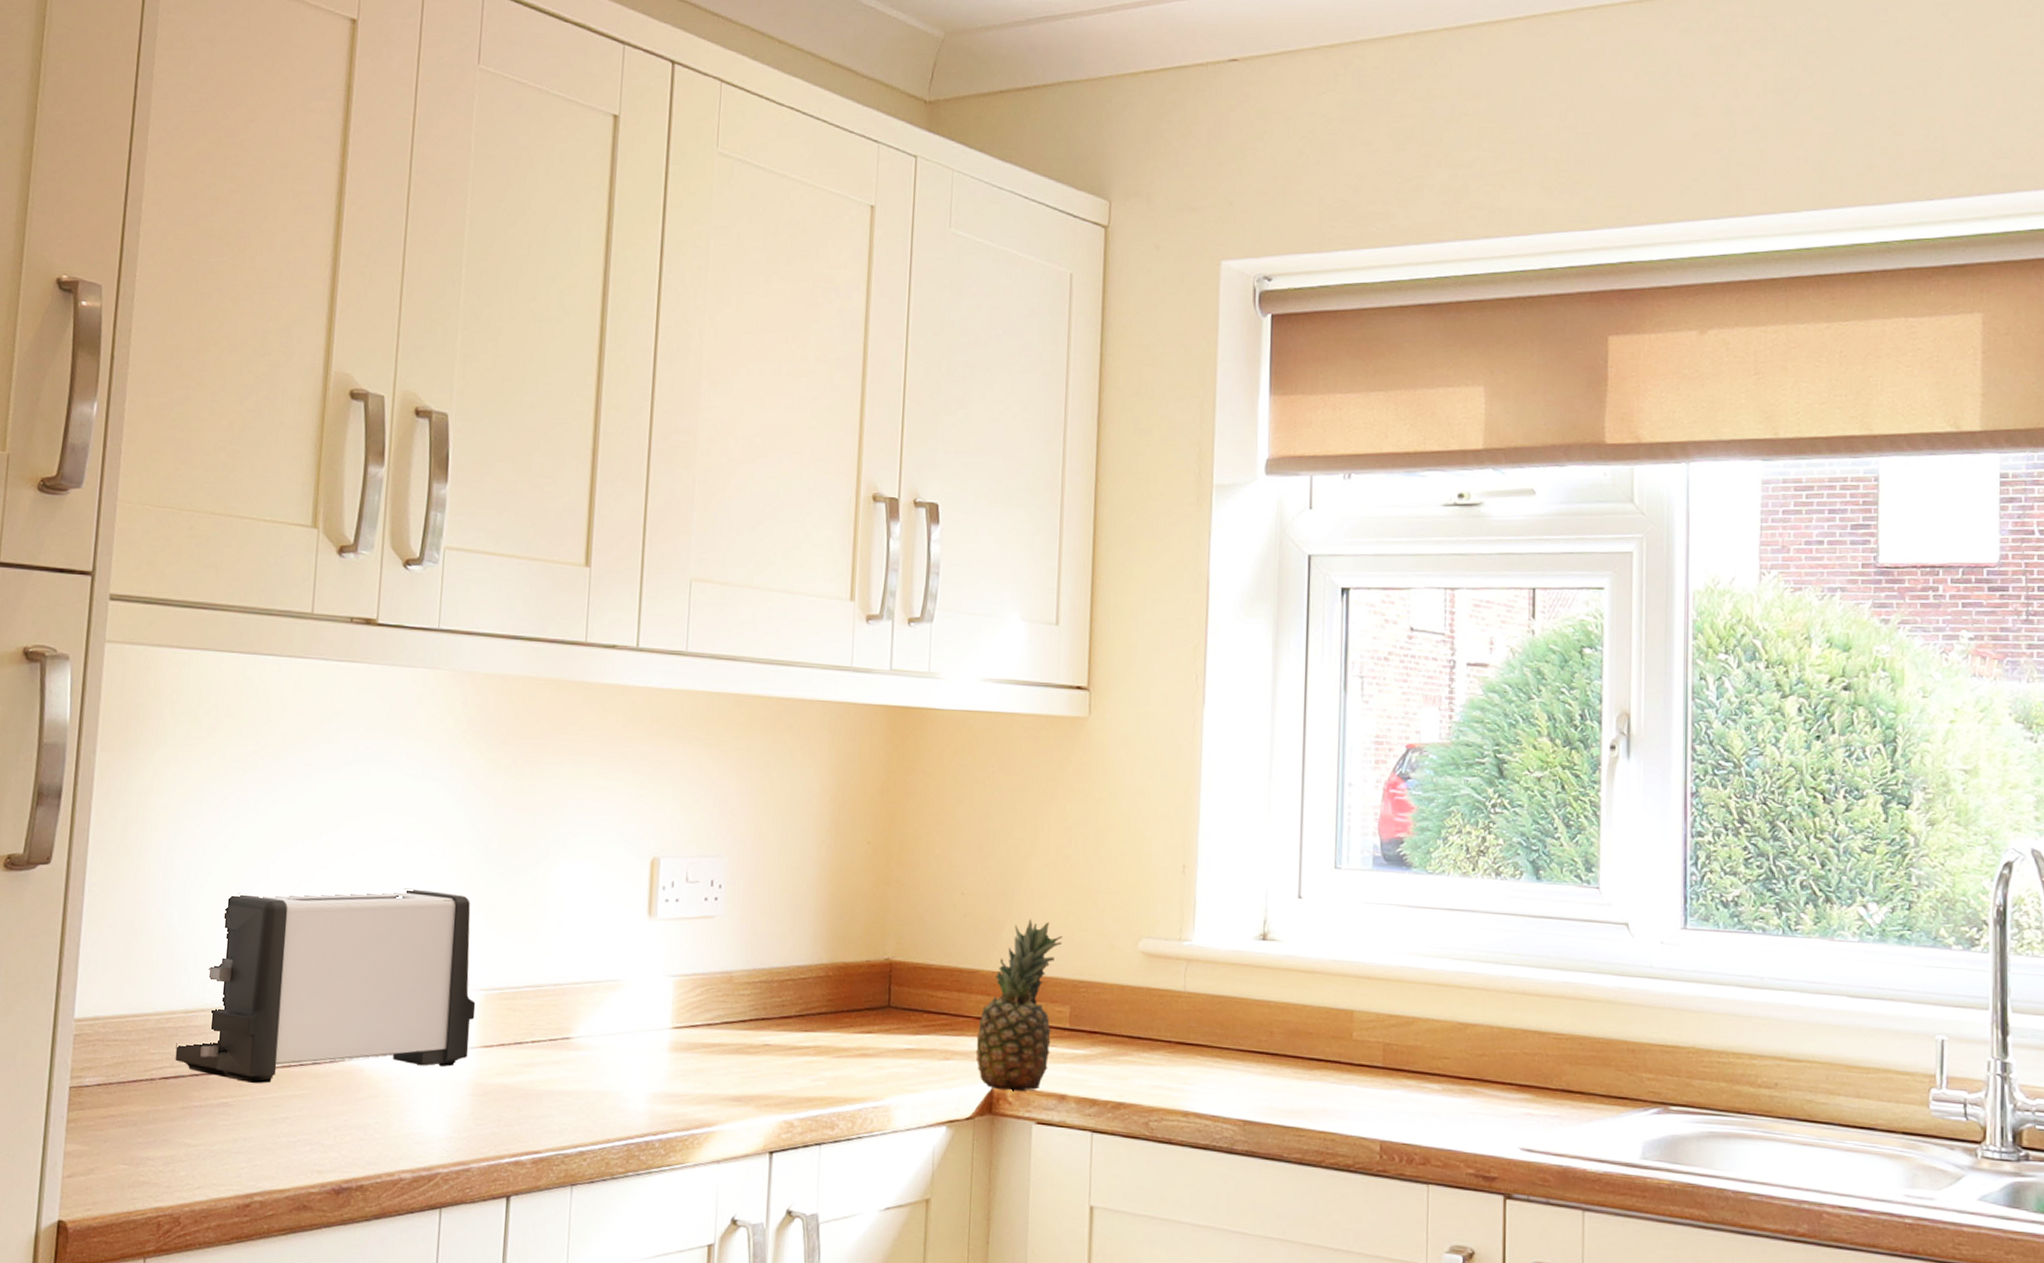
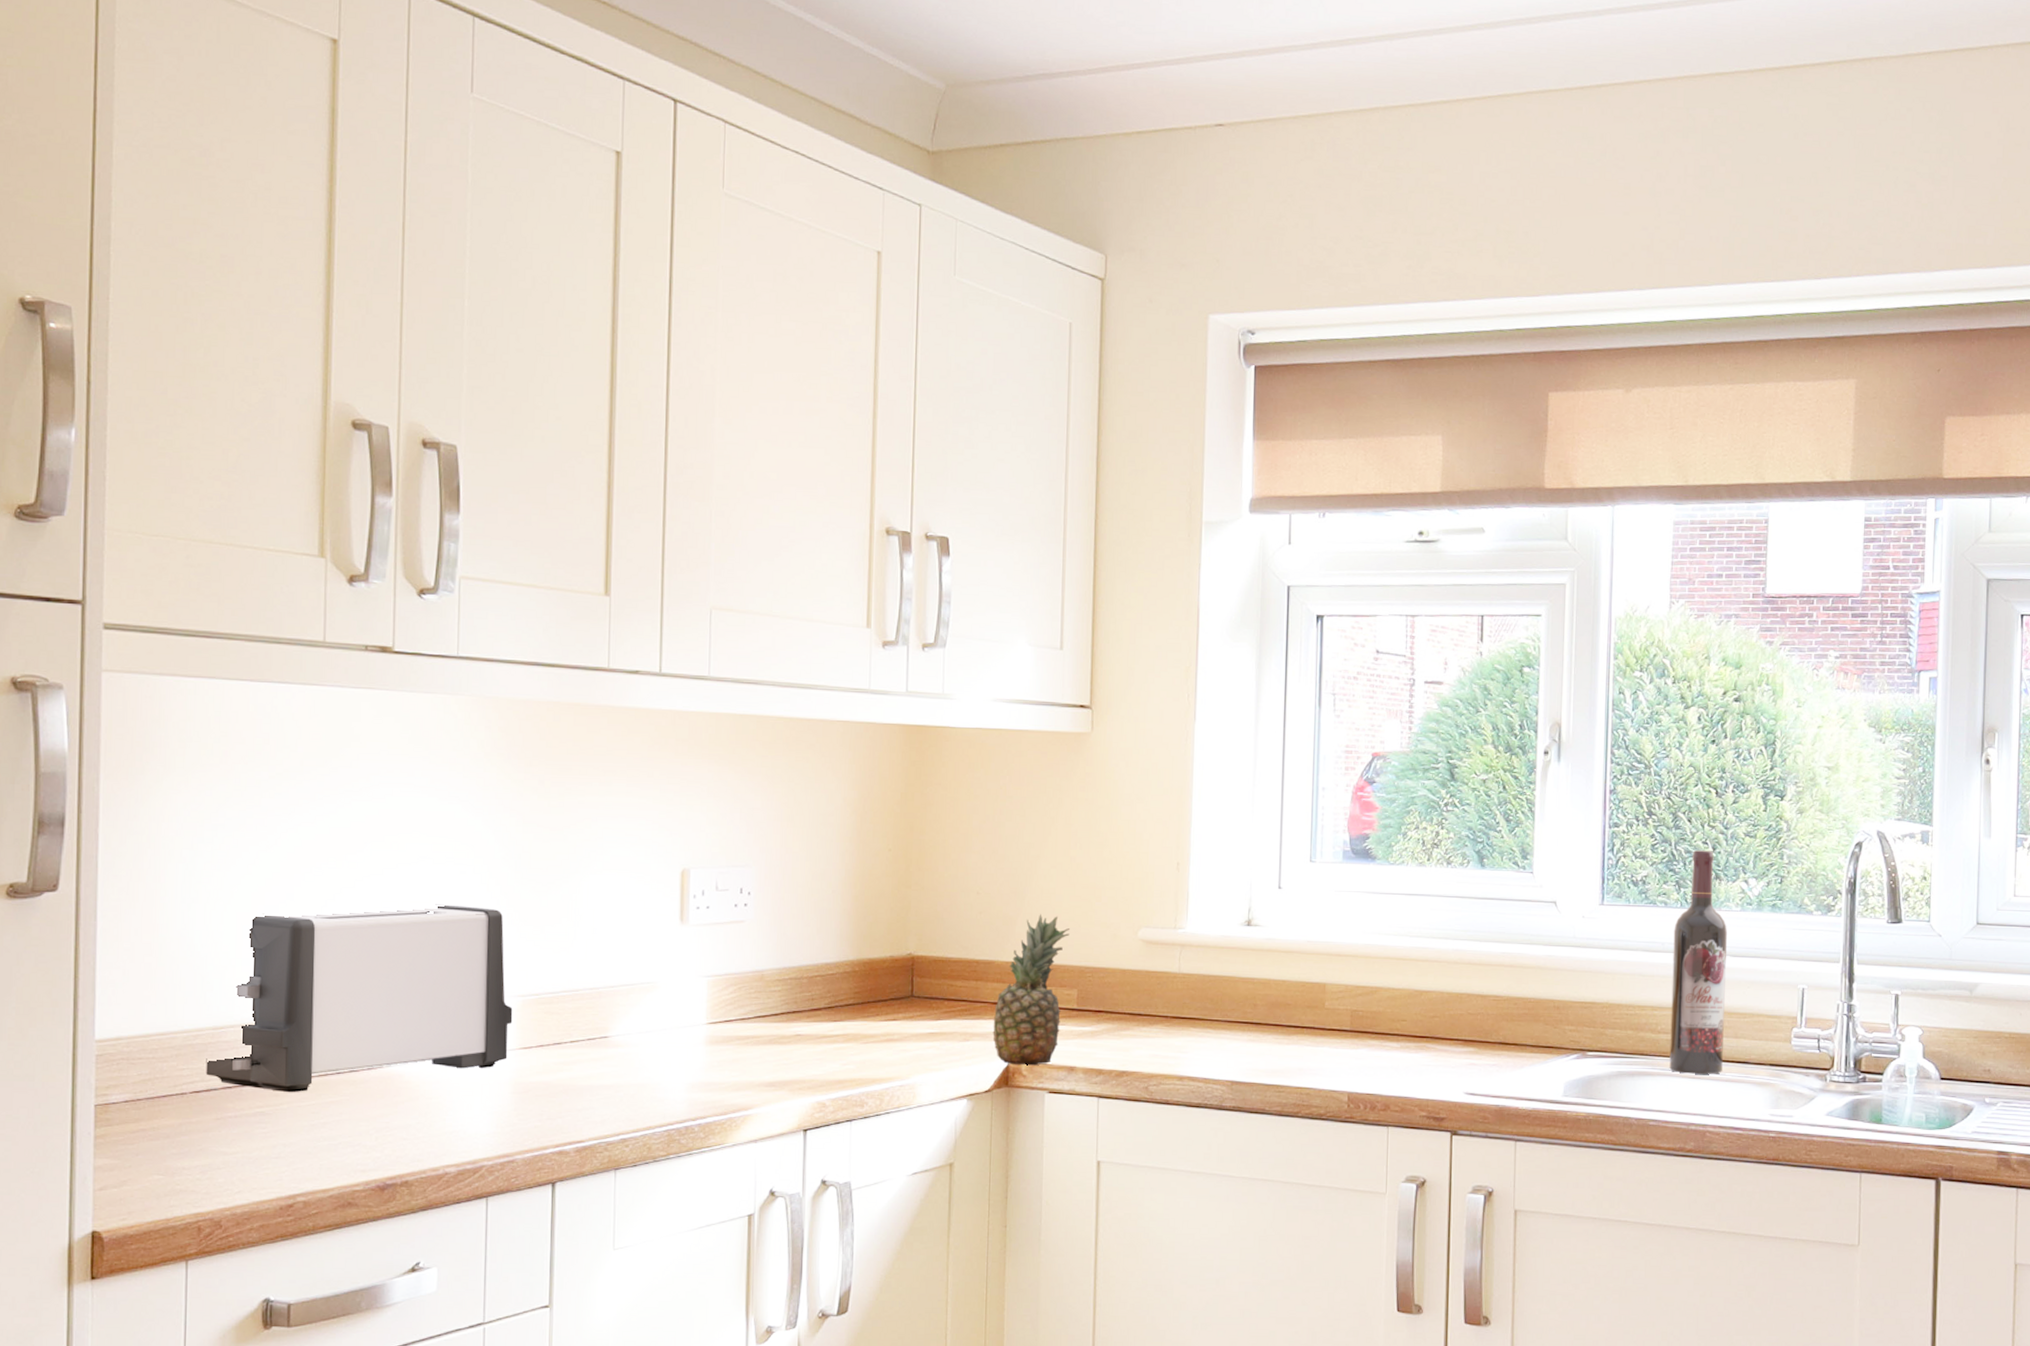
wine bottle: none [1773,867,1844,1141] -> present [1669,850,1728,1074]

